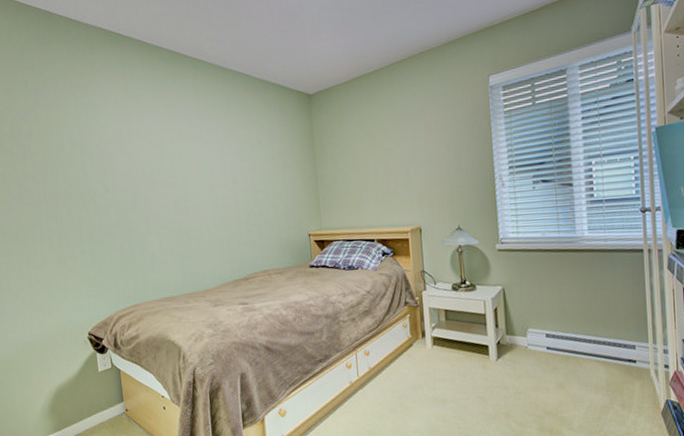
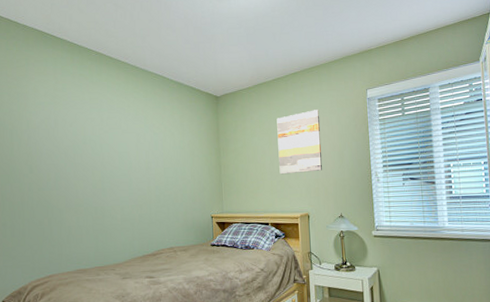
wall art: none [380,104,437,183] -> present [277,110,323,175]

